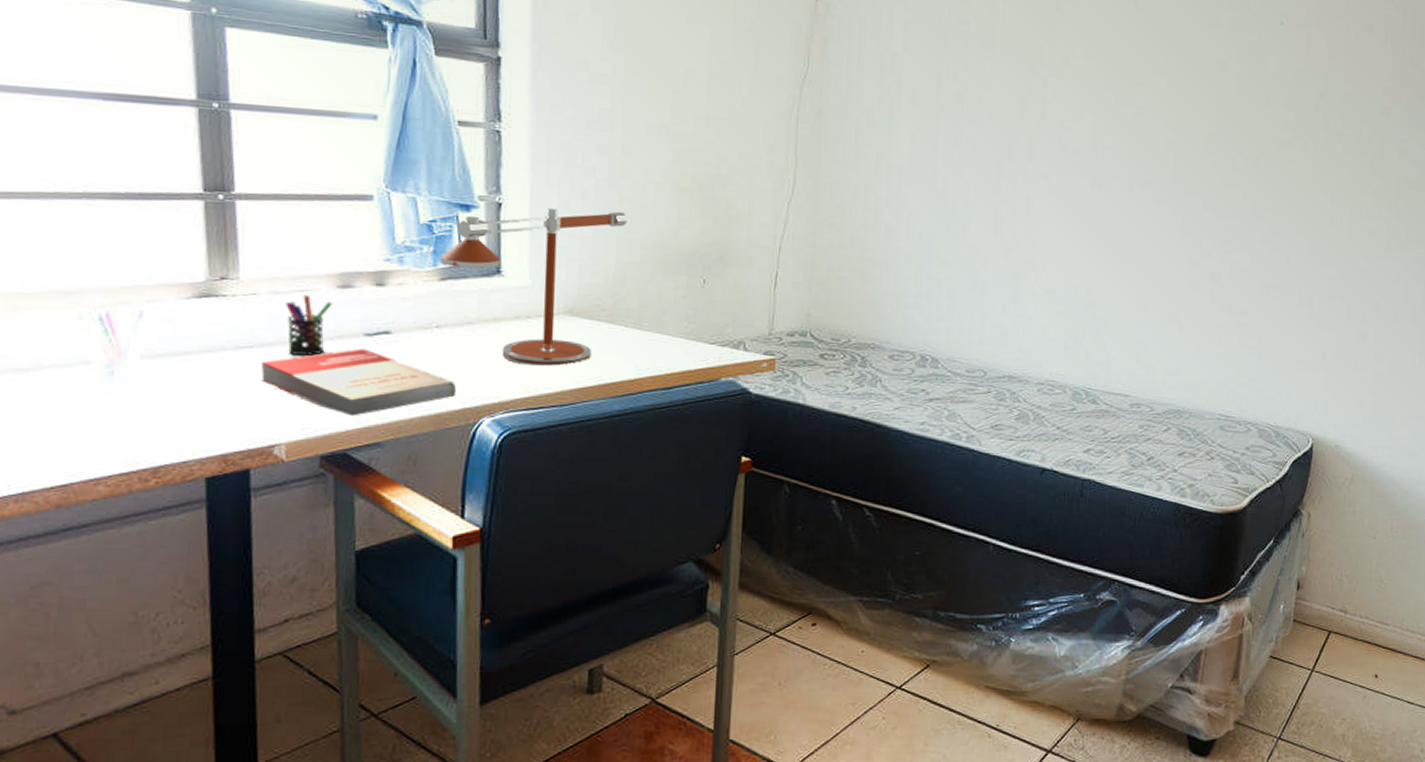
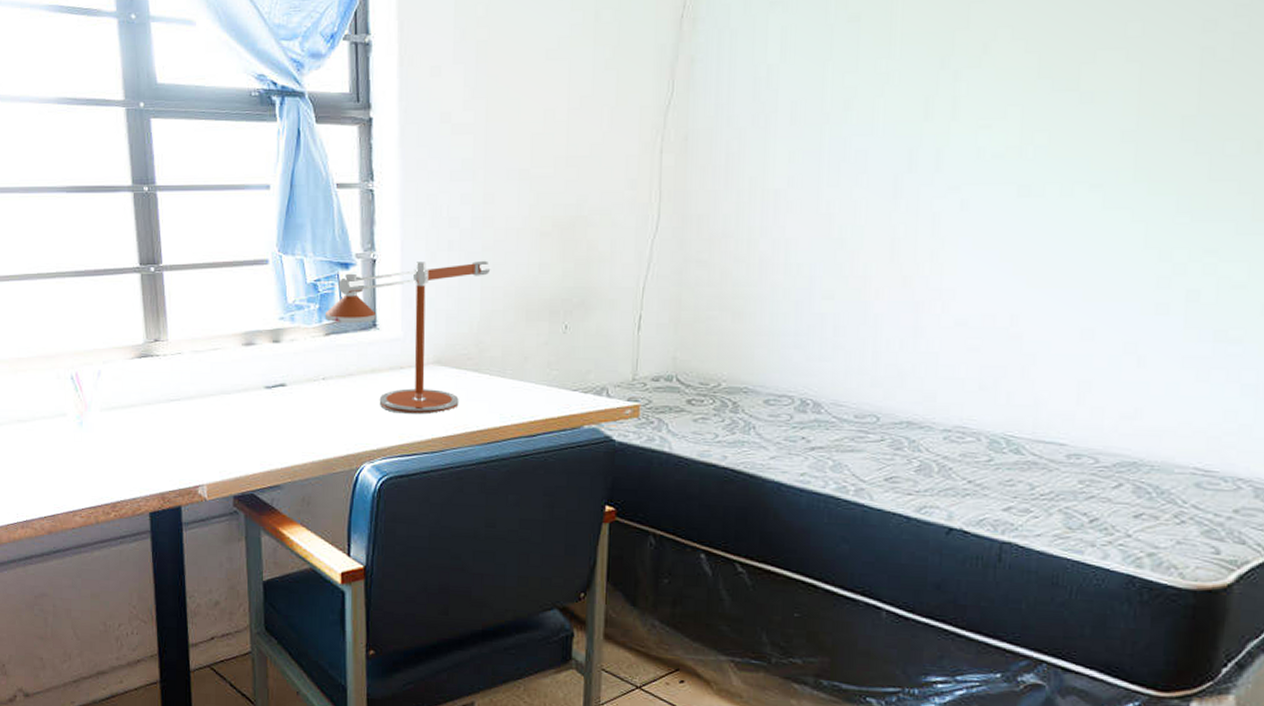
book: present [261,348,456,416] -> none [186,400,340,461]
pen holder: present [286,294,332,356] -> none [203,352,239,407]

